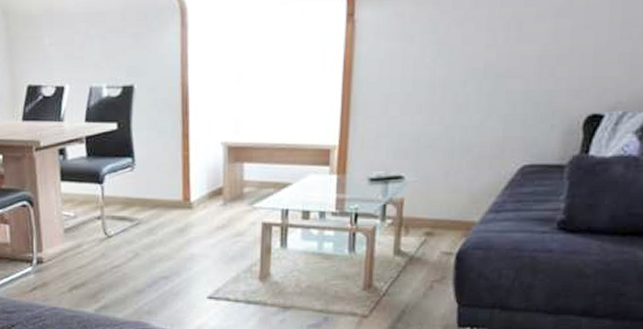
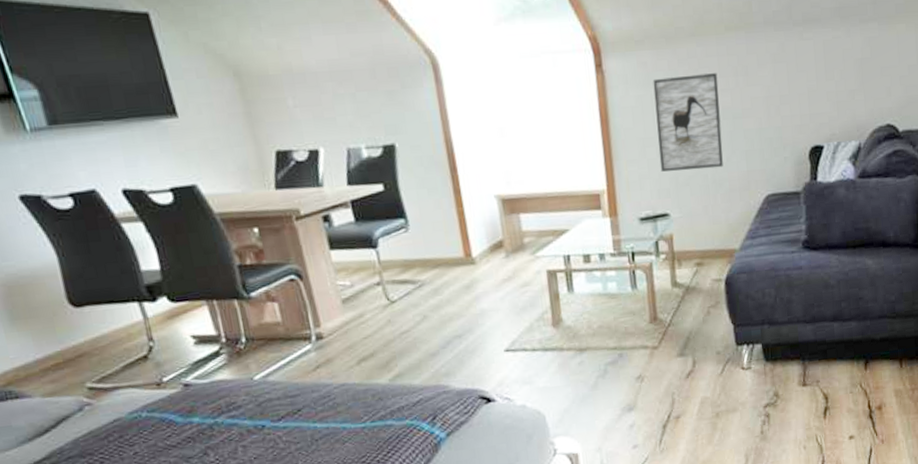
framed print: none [401,27,485,132] -> present [653,73,723,172]

